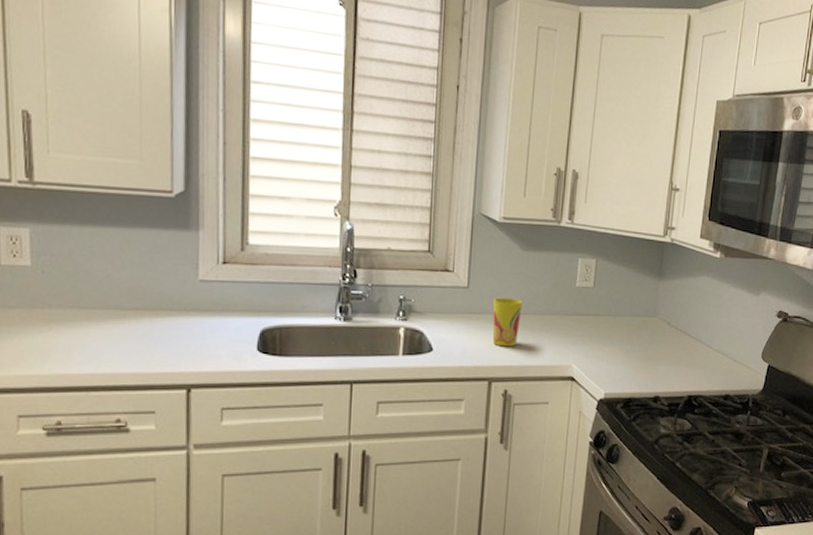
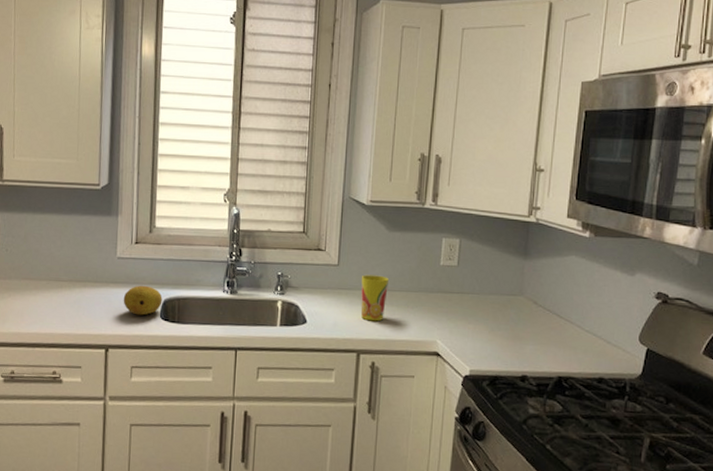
fruit: none [208,313,260,348] -> present [123,285,163,316]

